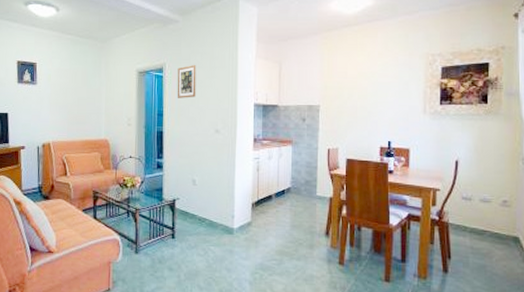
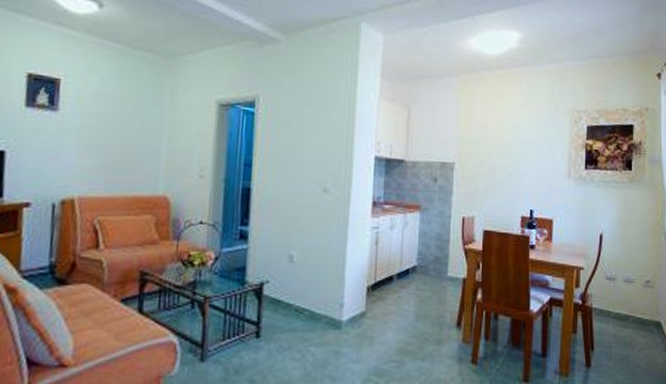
picture frame: present [177,65,196,98] -> none [272,100,302,145]

